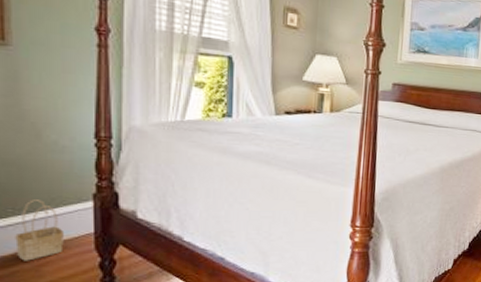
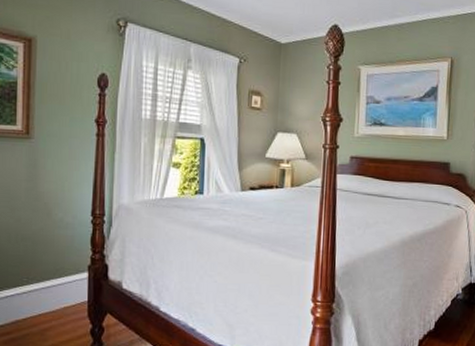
basket: present [15,199,64,261] -> none [27,270,64,326]

